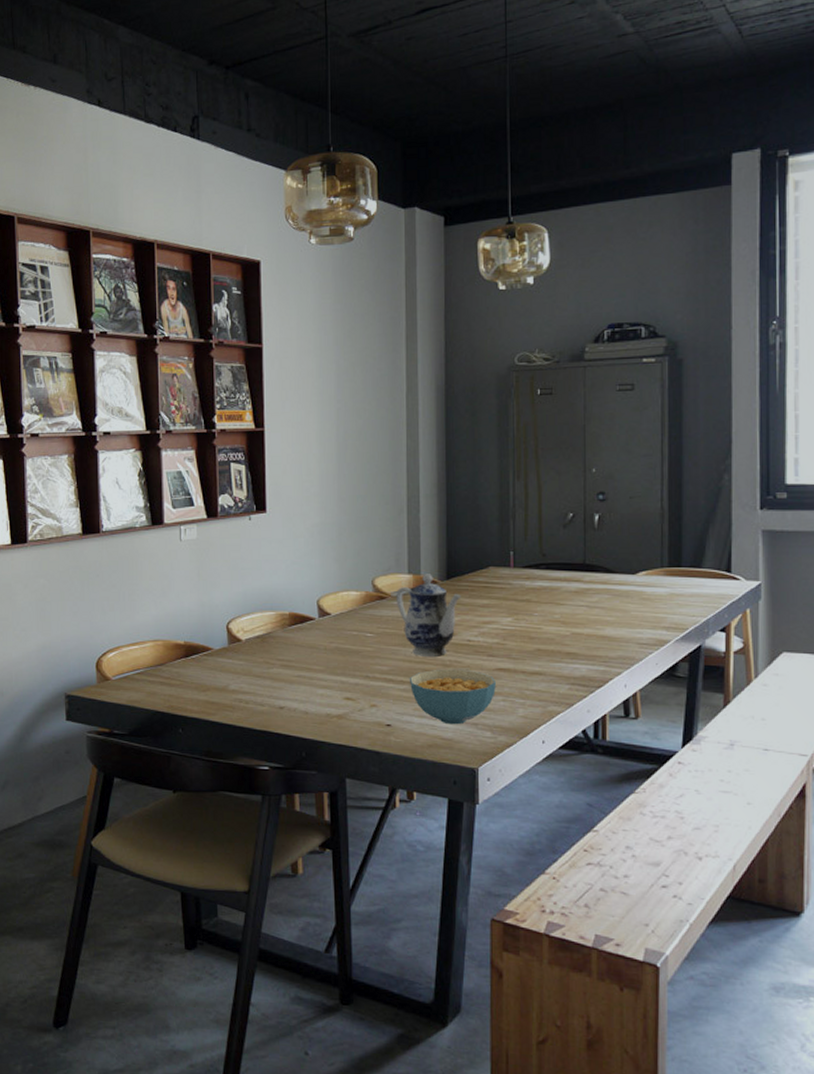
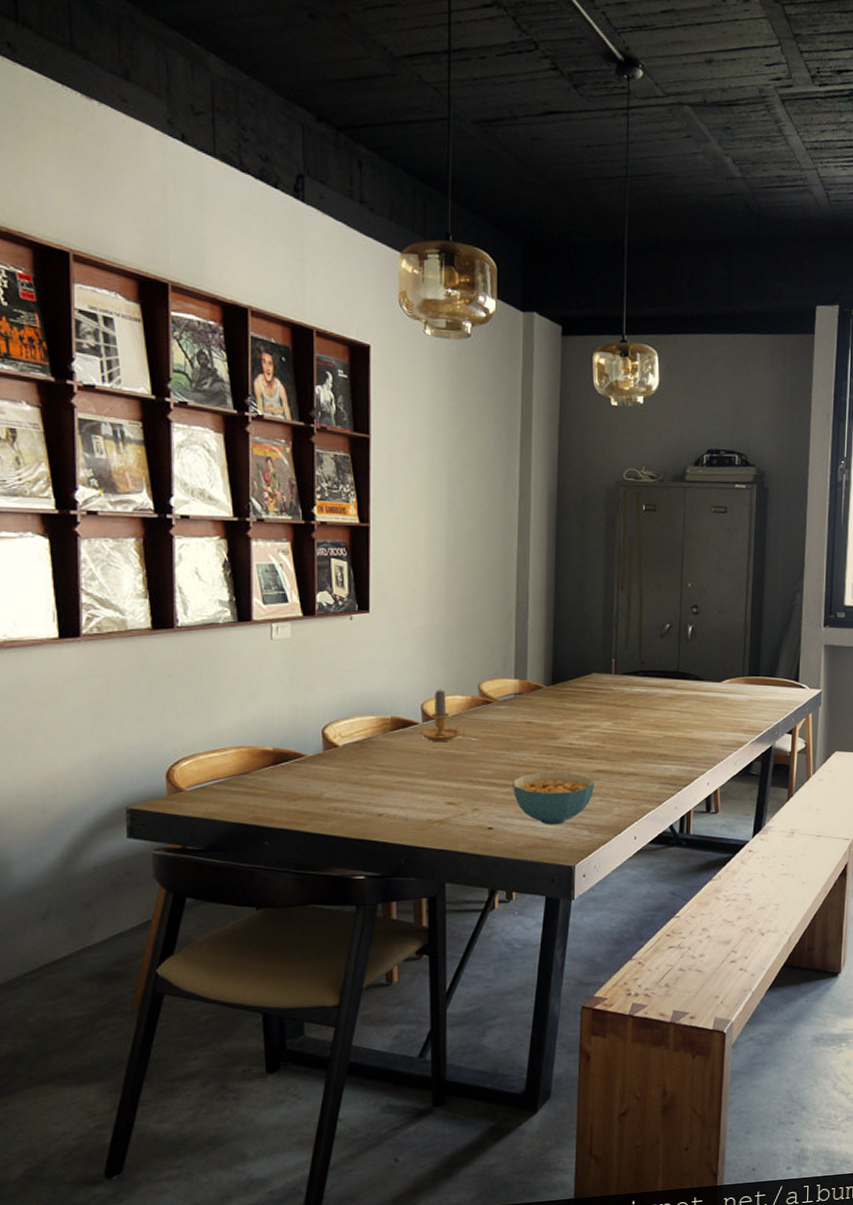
candle: none [317,585,361,637] -> present [420,689,466,741]
teapot: present [396,574,462,657] -> none [502,679,565,760]

